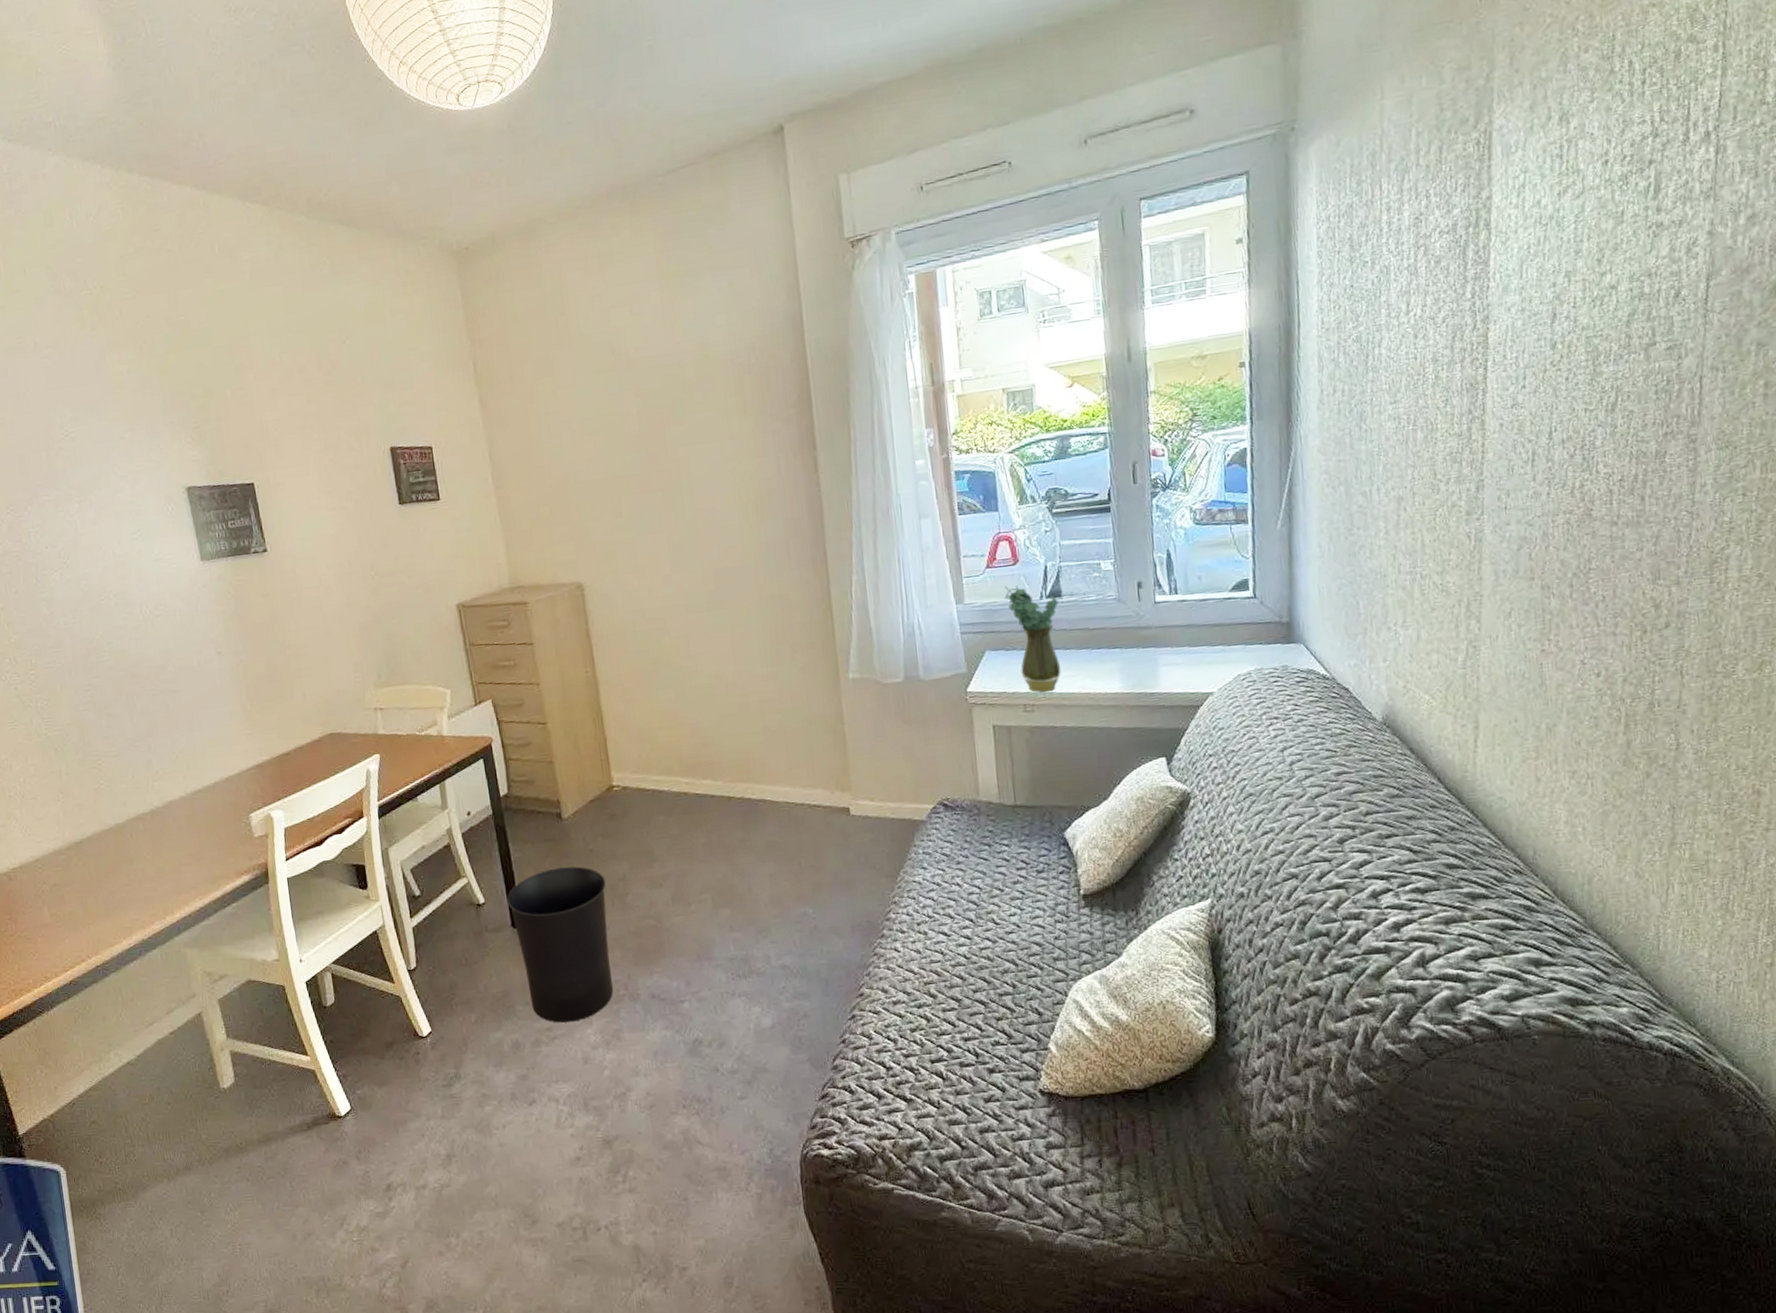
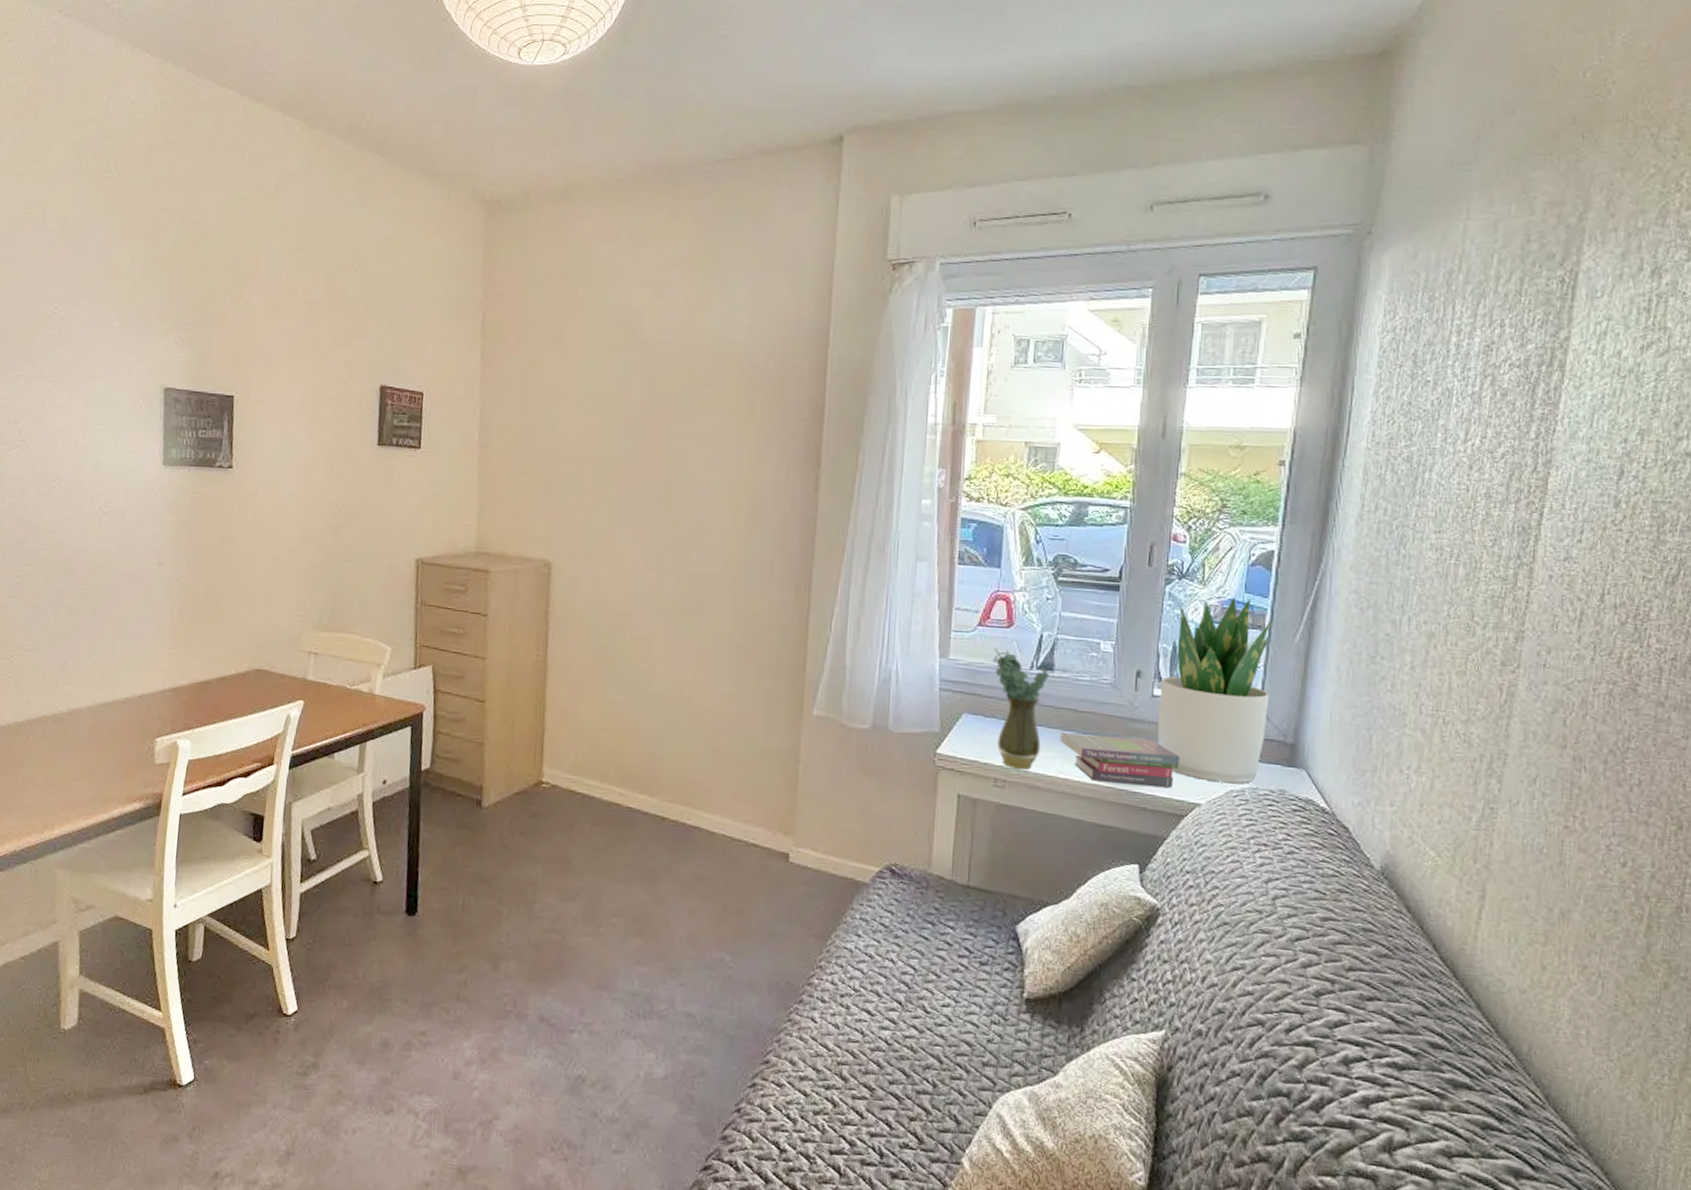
waste bin: present [507,866,613,1023] -> none [406,858,515,1031]
books: none [1076,643,1189,690] -> present [1059,732,1180,787]
planter: none [1161,496,1263,670] -> present [1157,597,1273,784]

